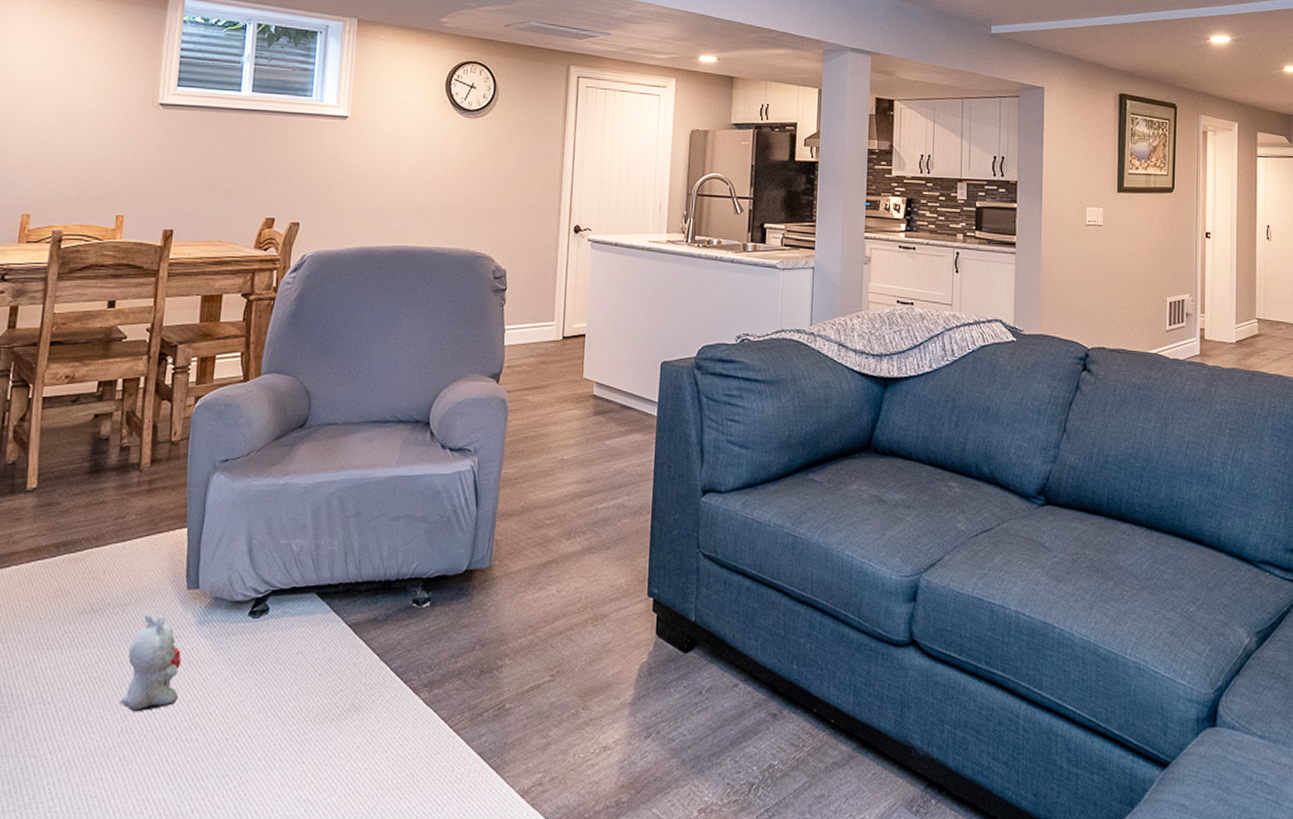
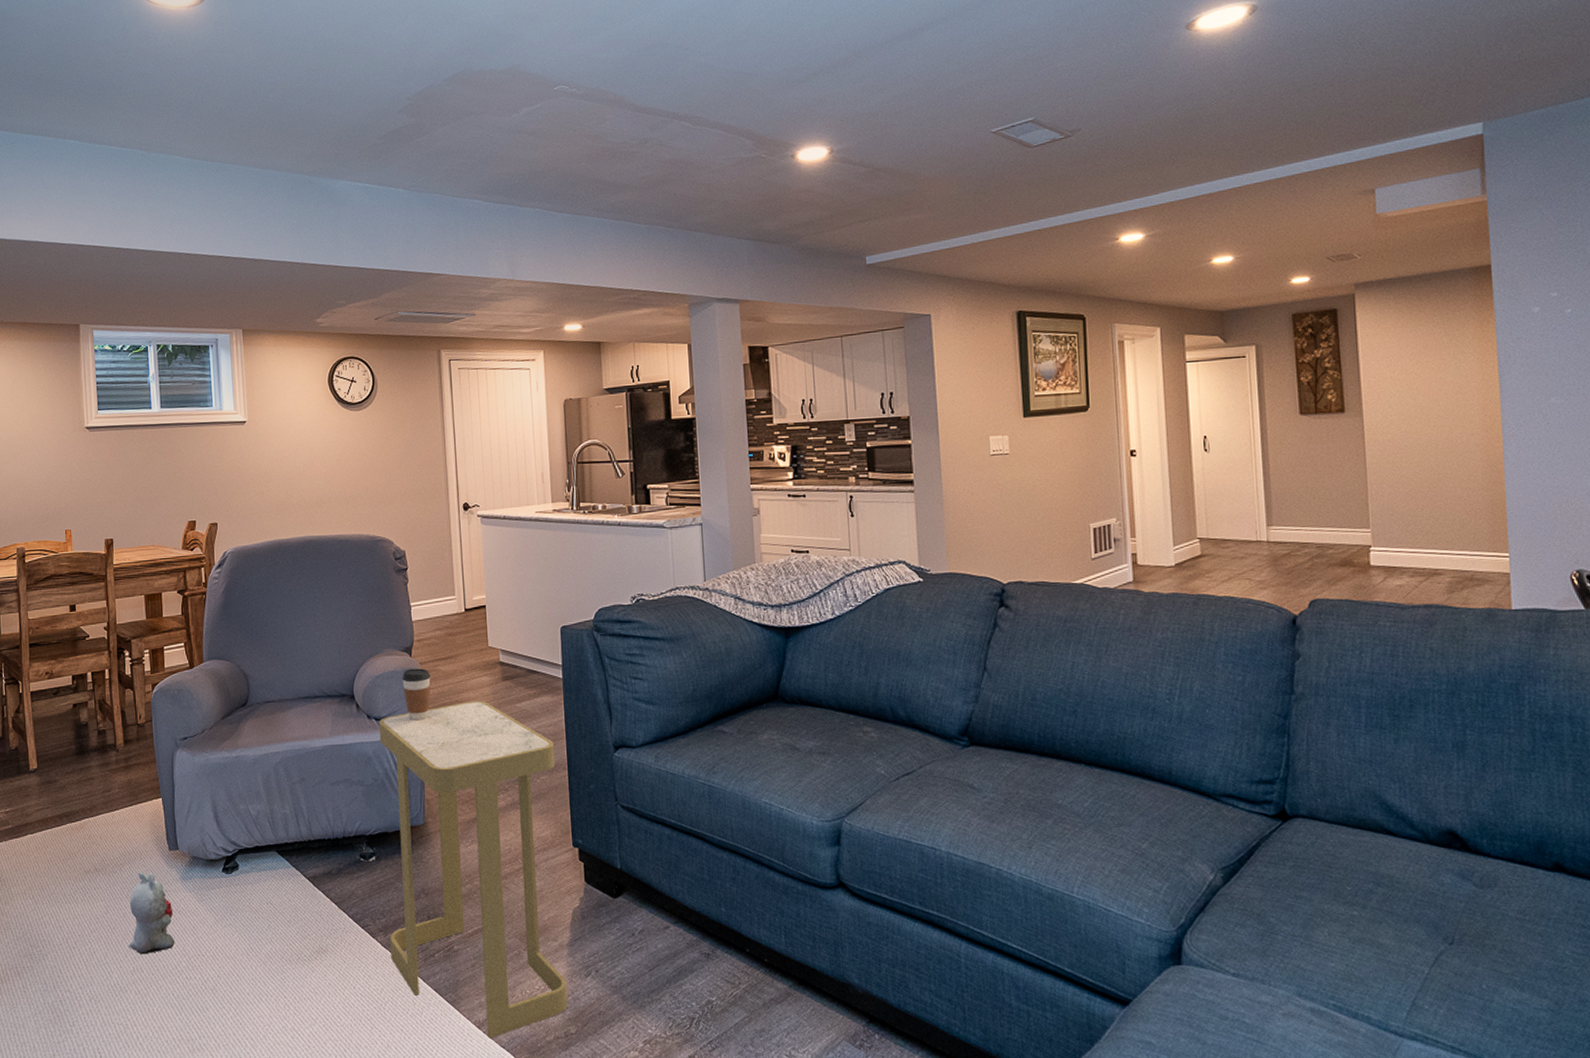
side table: none [433,435,641,809] -> present [379,700,568,1038]
coffee cup: none [485,396,517,453] -> present [402,668,431,721]

